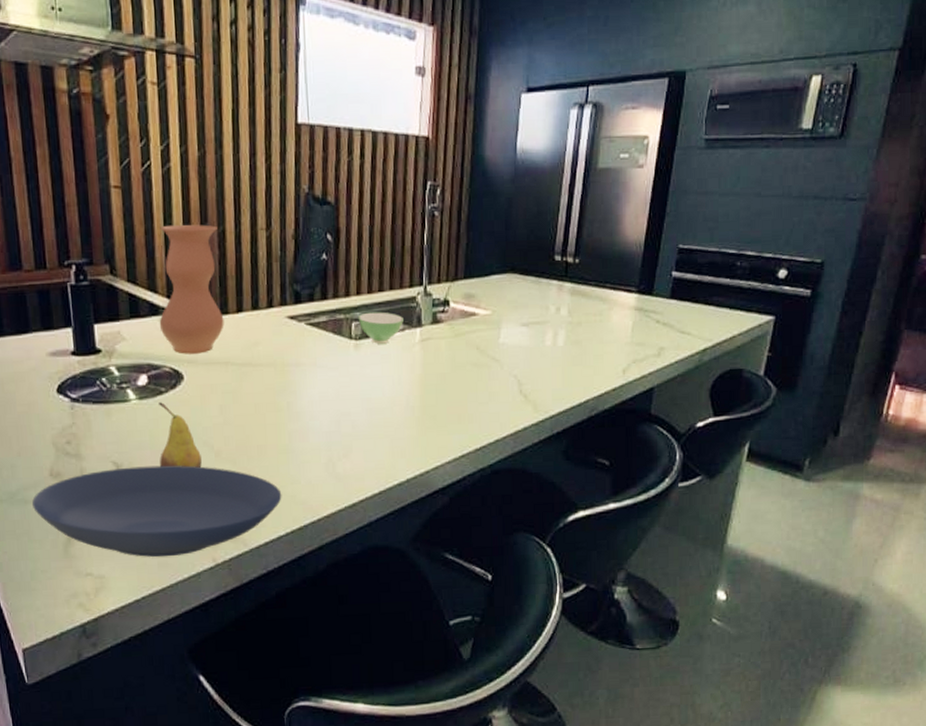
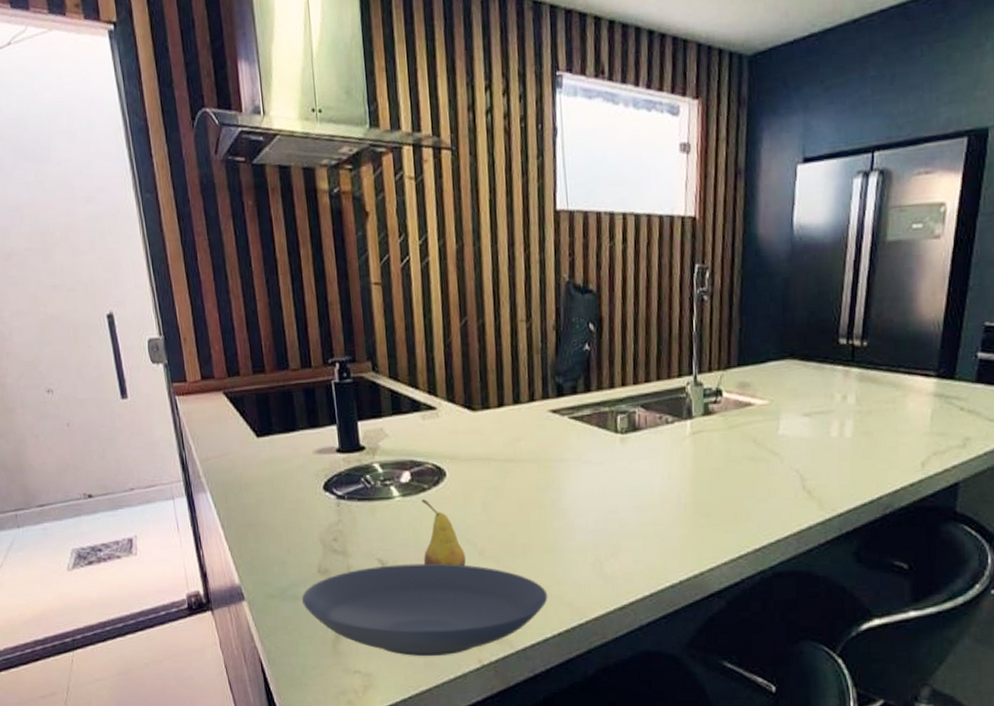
vase: present [159,224,224,354] -> none [420,318,486,451]
bowl: present [358,312,405,344] -> none [623,403,674,438]

